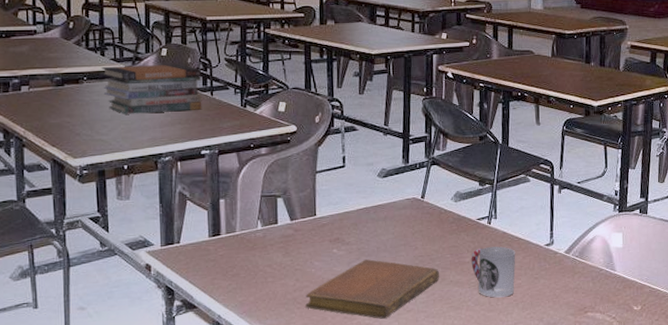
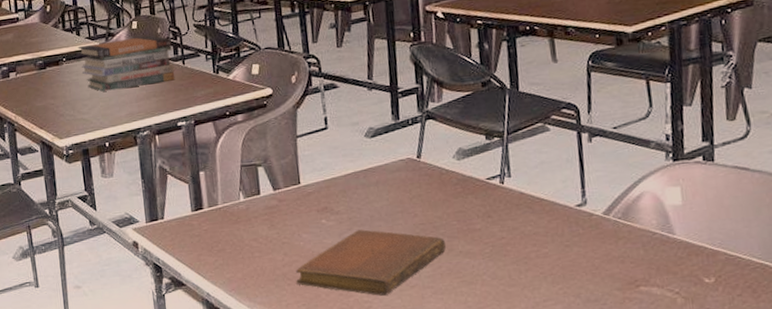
cup: present [471,246,516,298] -> none [482,209,540,270]

